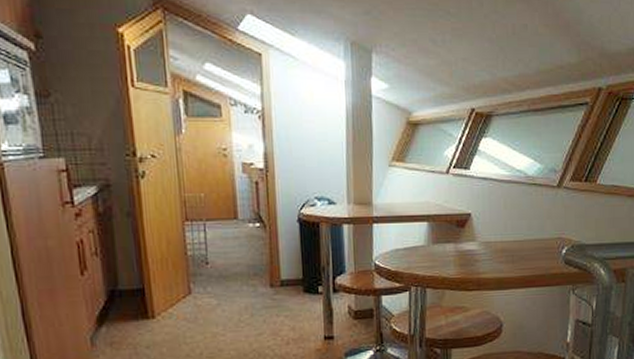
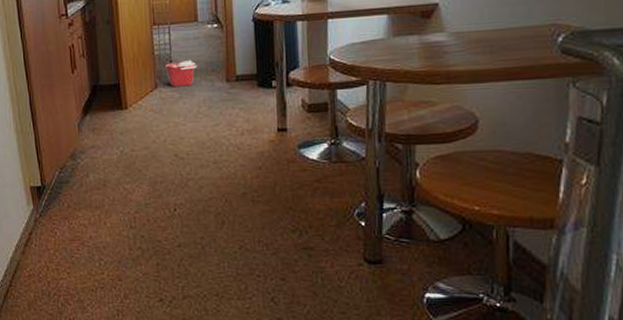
bucket: none [199,261,238,293] -> present [164,59,197,88]

